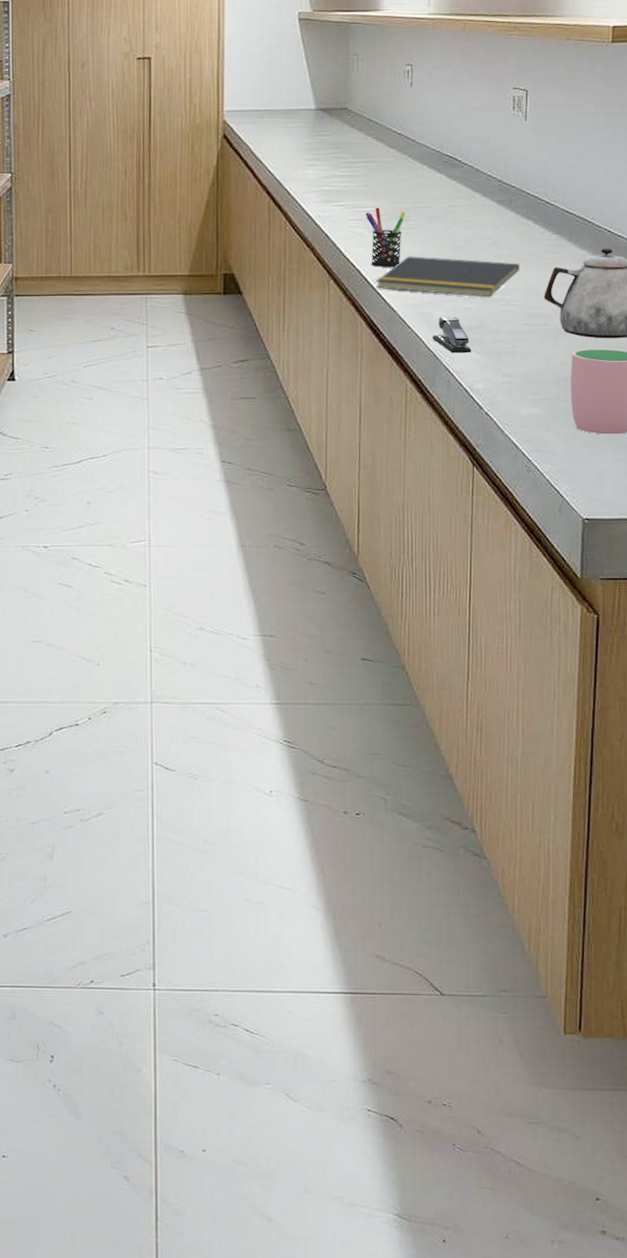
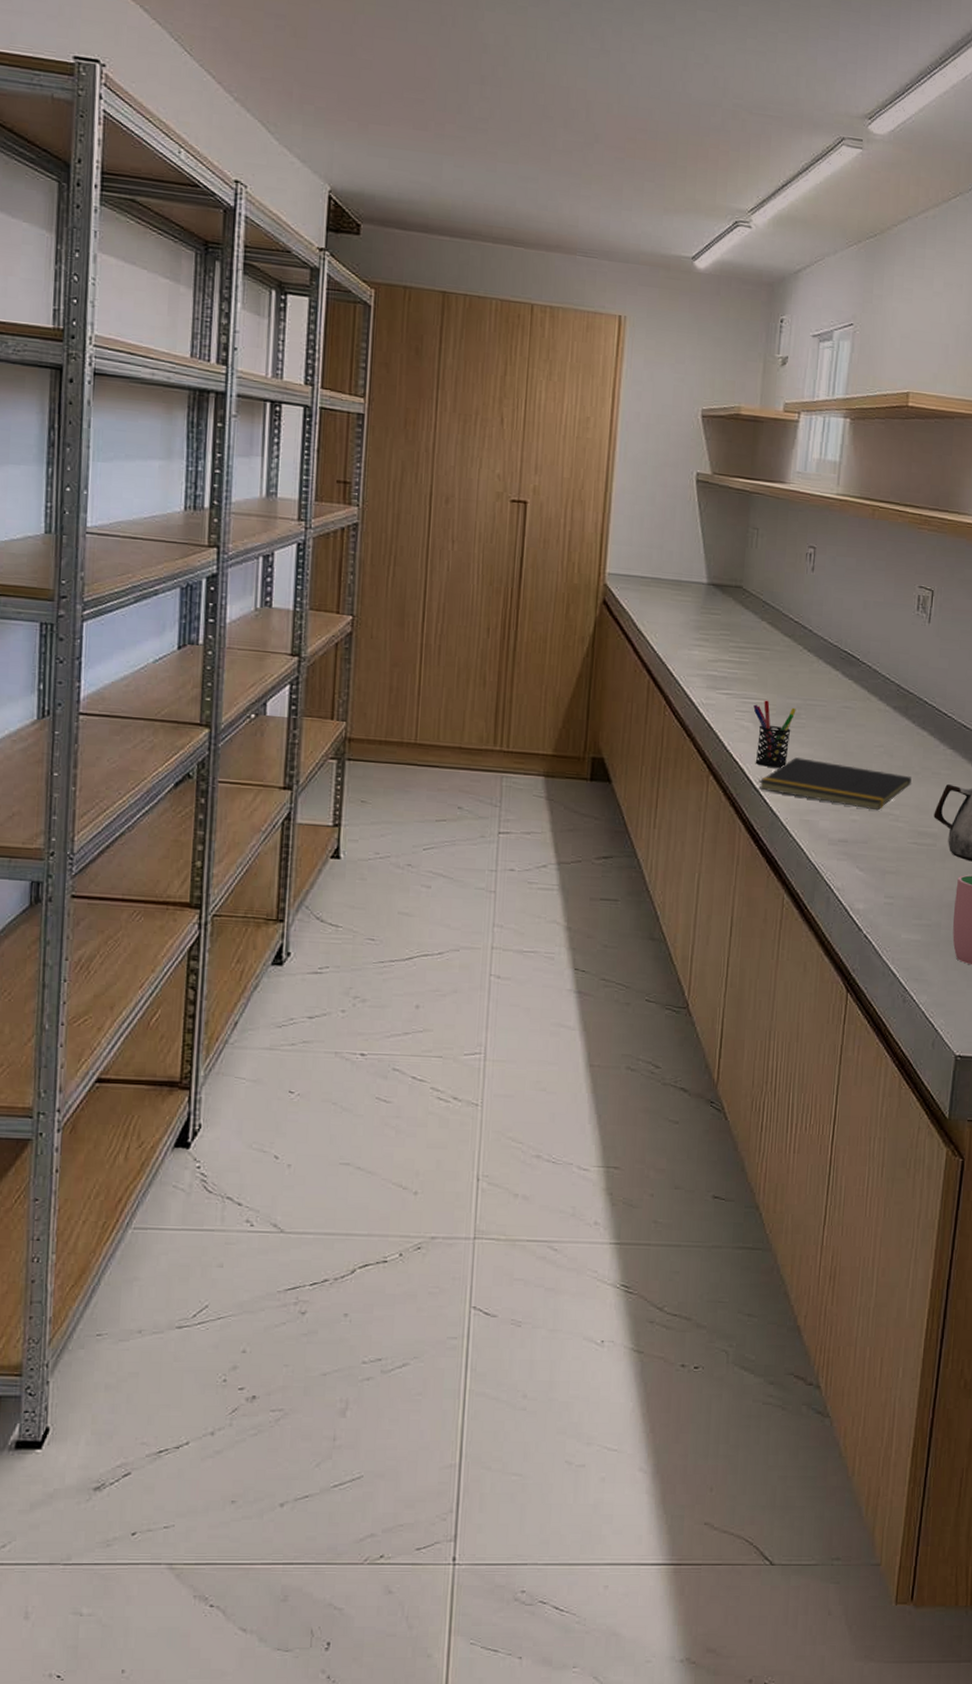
stapler: present [433,317,472,354] -> none [815,827,855,870]

